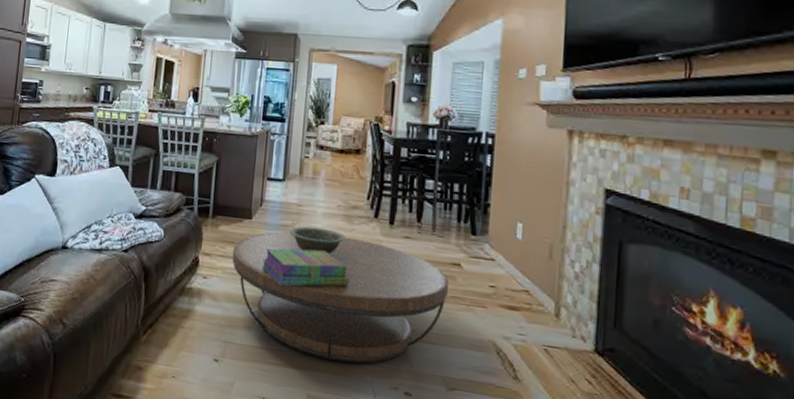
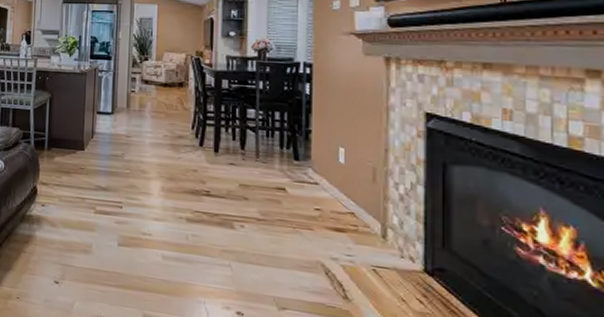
coffee table: present [231,232,448,364] -> none [67,161,274,285]
stack of books: present [262,248,349,287] -> none [96,177,178,213]
decorative bowl: present [290,226,346,256] -> none [120,155,173,183]

